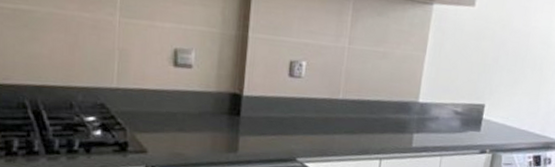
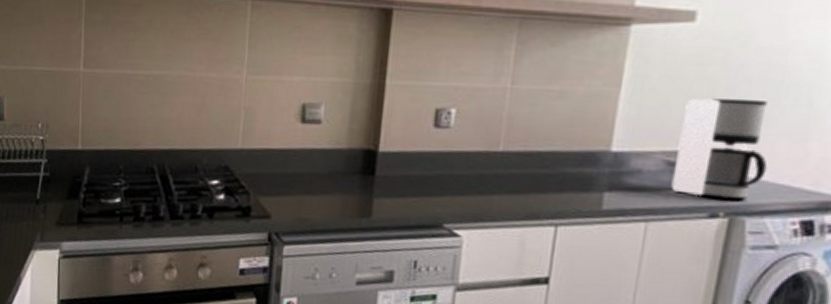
coffee maker: none [457,64,517,141] -> present [671,98,768,200]

